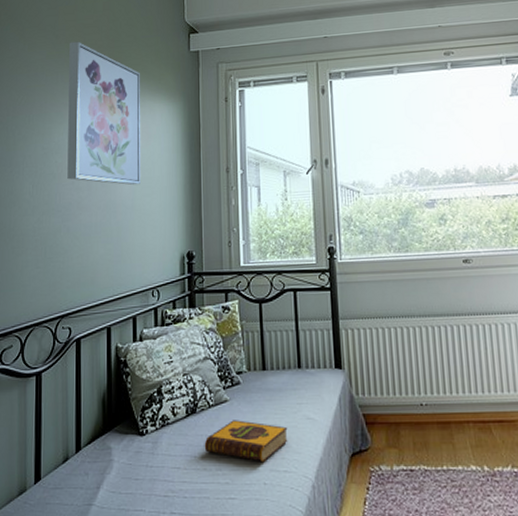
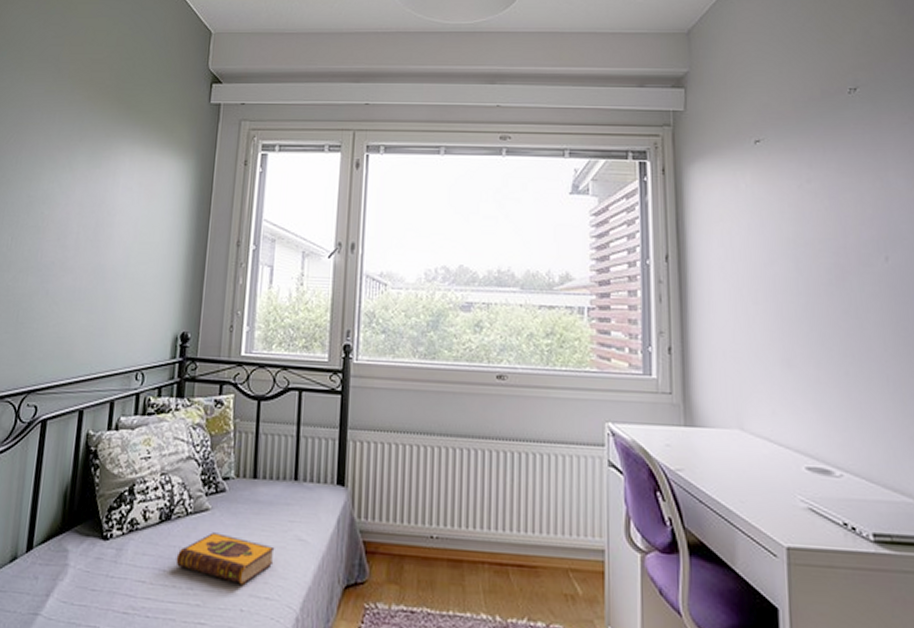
wall art: present [67,41,140,186] -> none [53,78,150,250]

